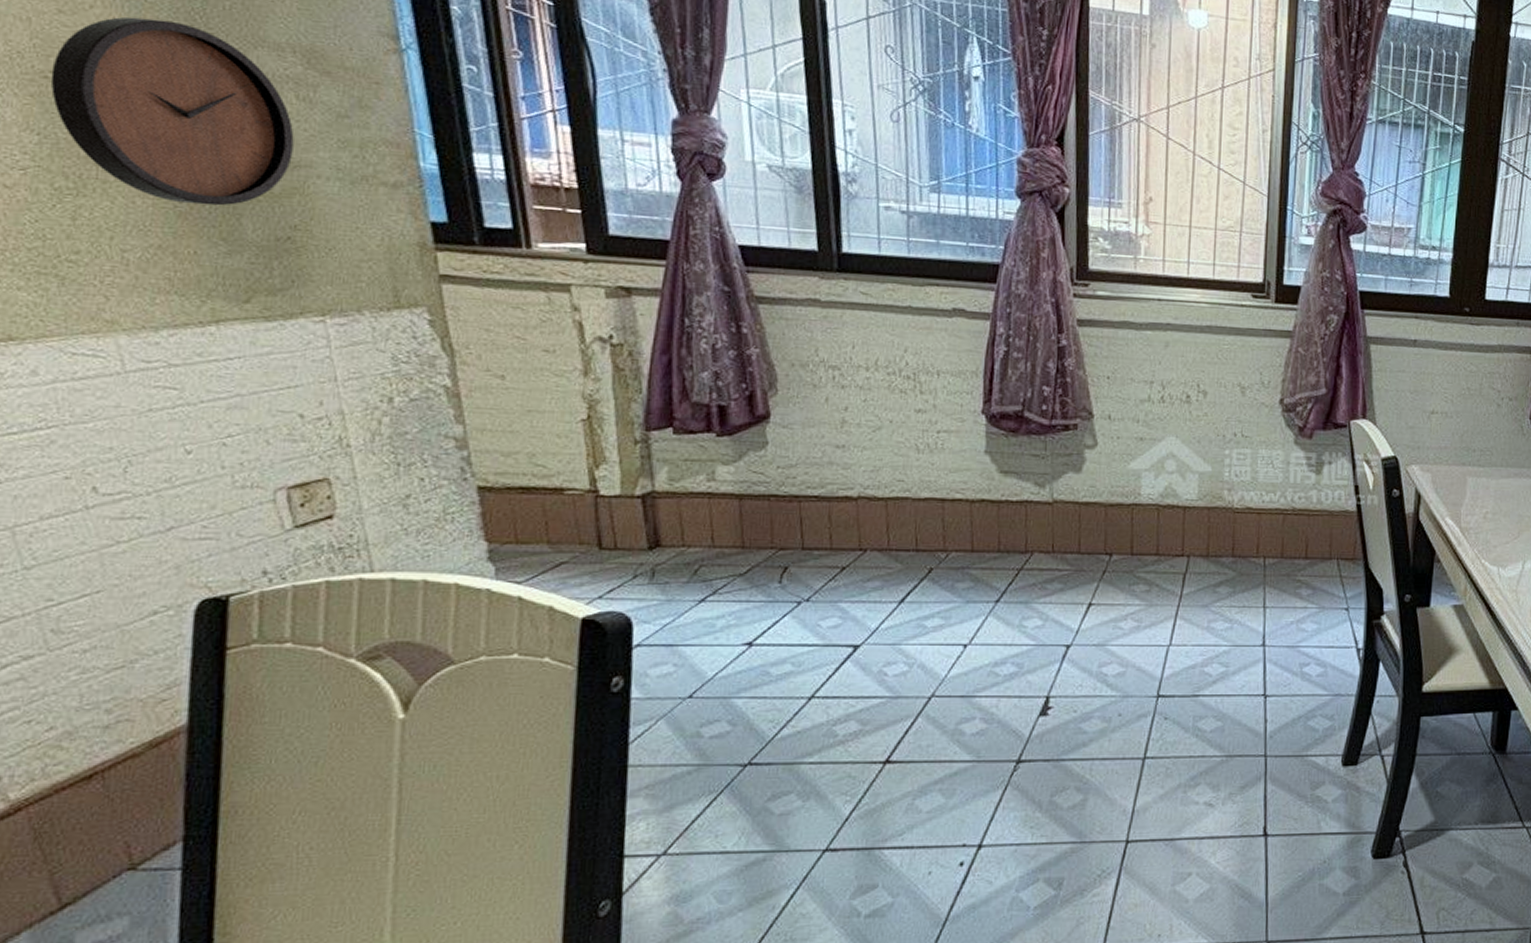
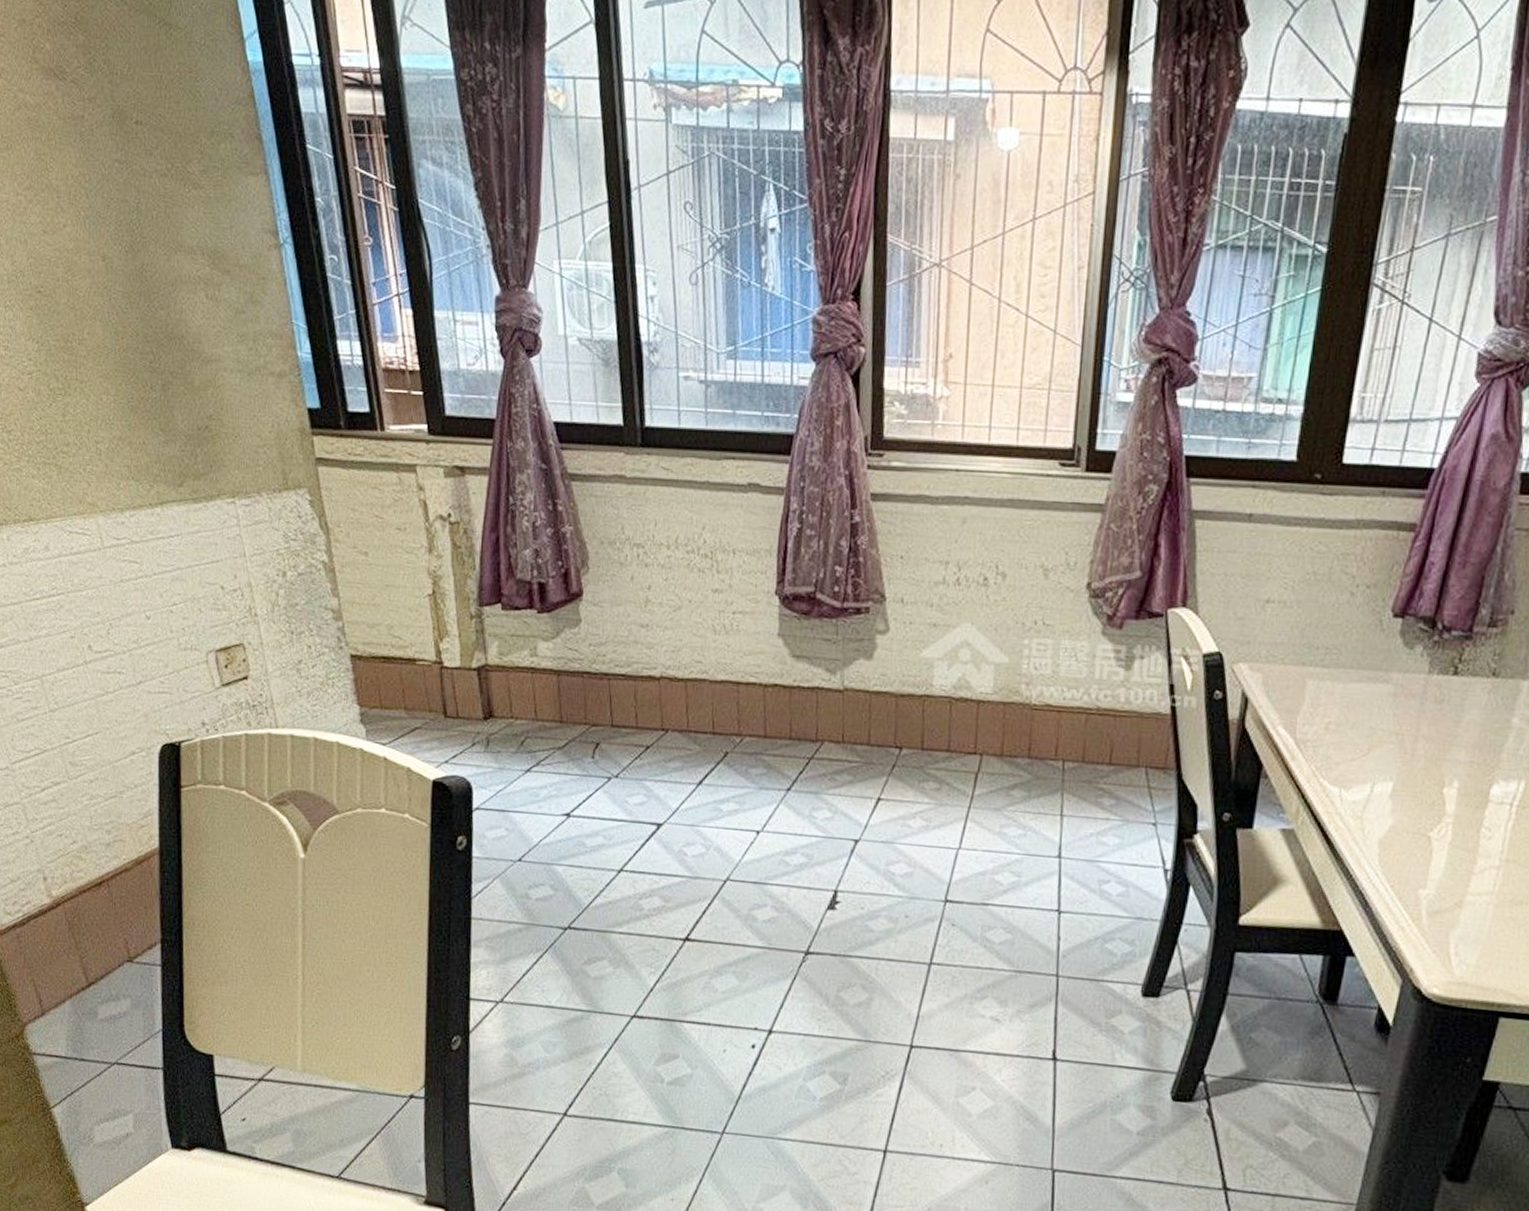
clock: present [50,16,294,206] -> none [42,232,206,400]

